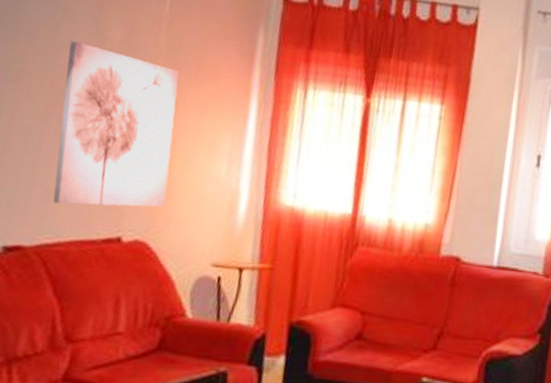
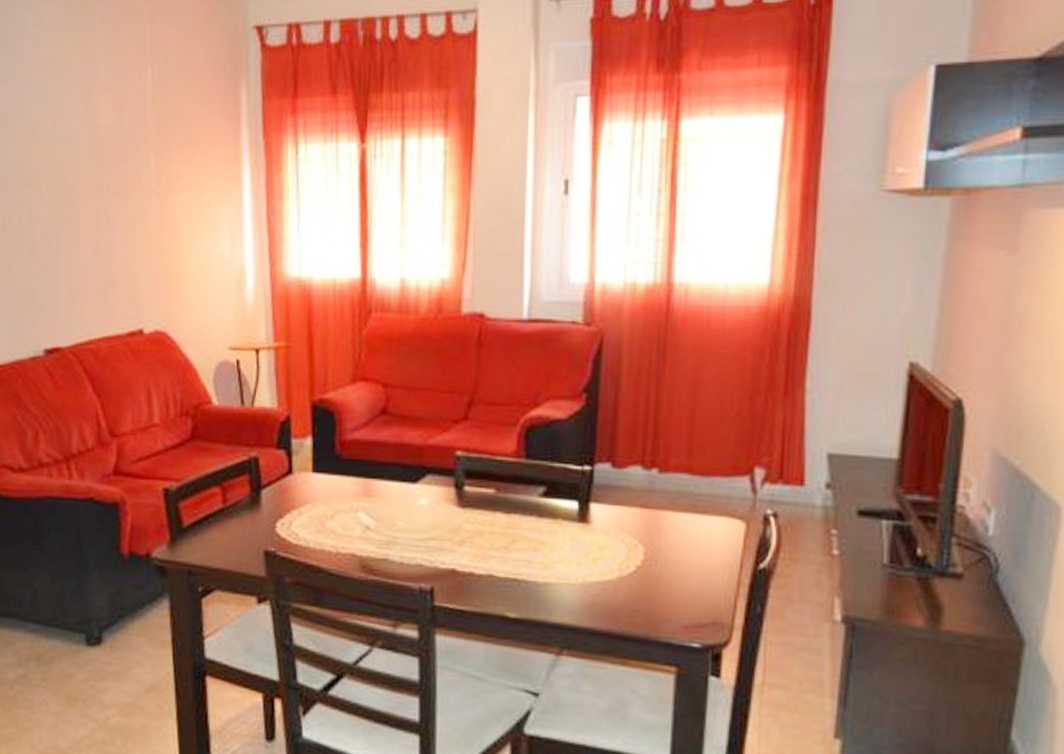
wall art: present [53,41,179,208] -> none [68,133,177,302]

